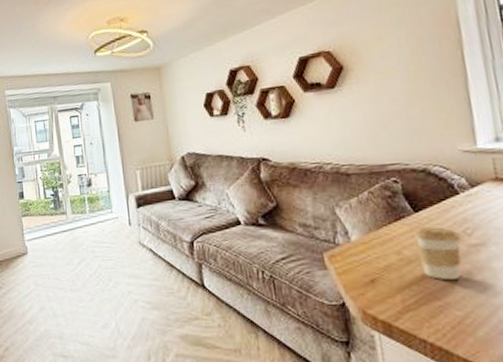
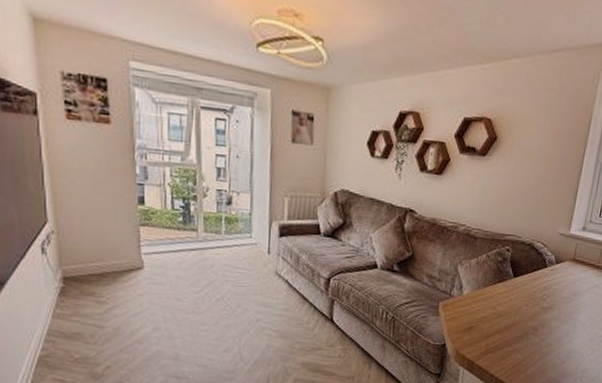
coffee cup: present [414,227,463,280] -> none [506,290,539,332]

